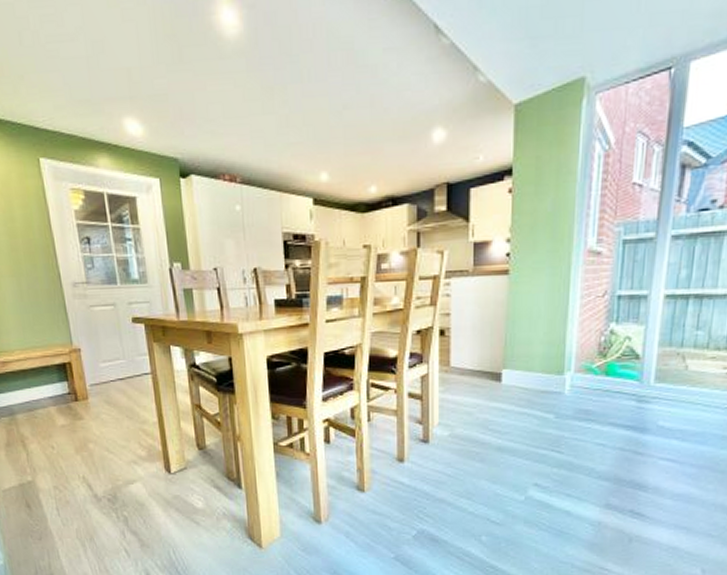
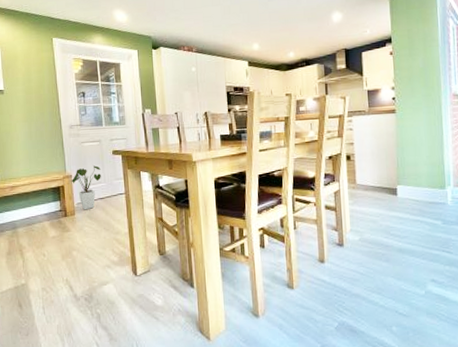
house plant: none [81,337,119,394] -> present [72,165,101,210]

